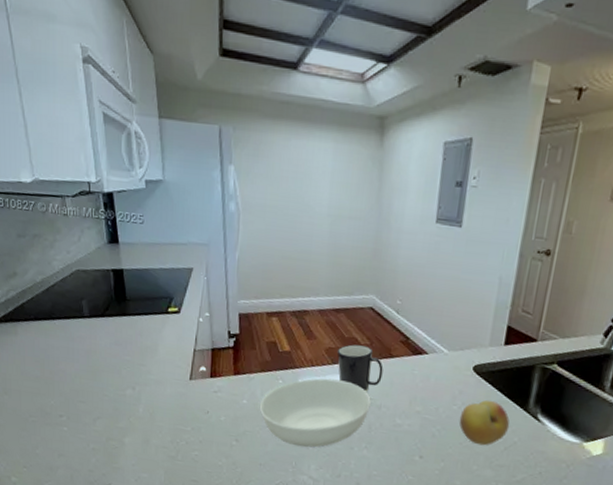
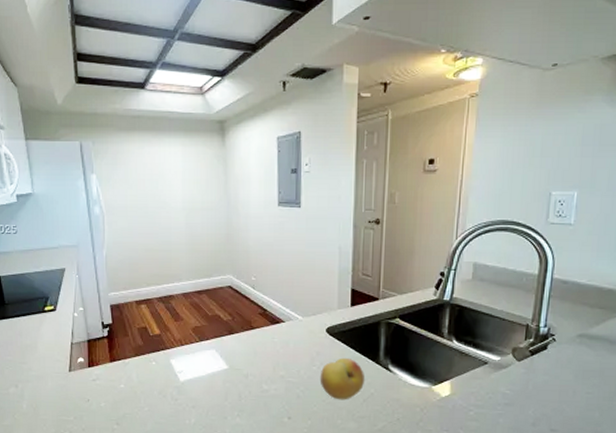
bowl: present [259,378,371,448] -> none [136,355,238,423]
mug: present [336,344,383,392] -> none [203,321,246,363]

